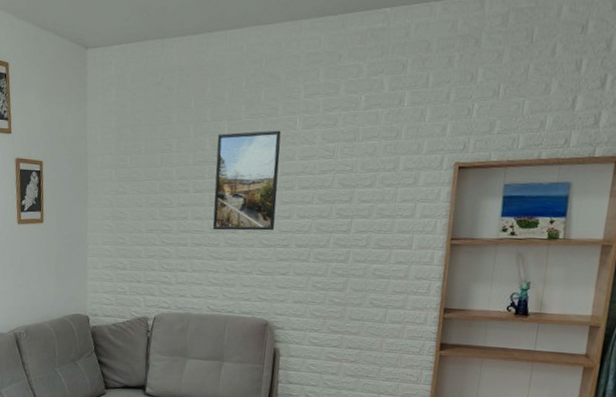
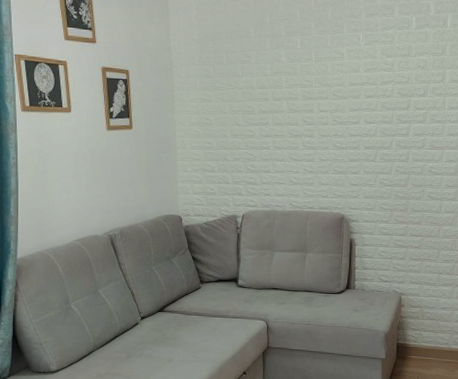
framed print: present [212,130,281,231] -> none [291,45,347,135]

